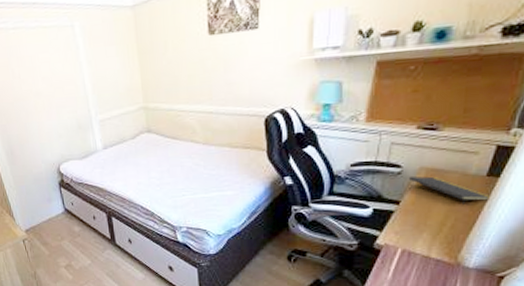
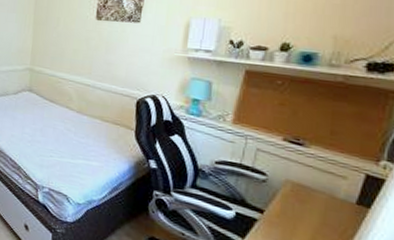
notepad: present [409,176,493,206] -> none [274,187,364,232]

